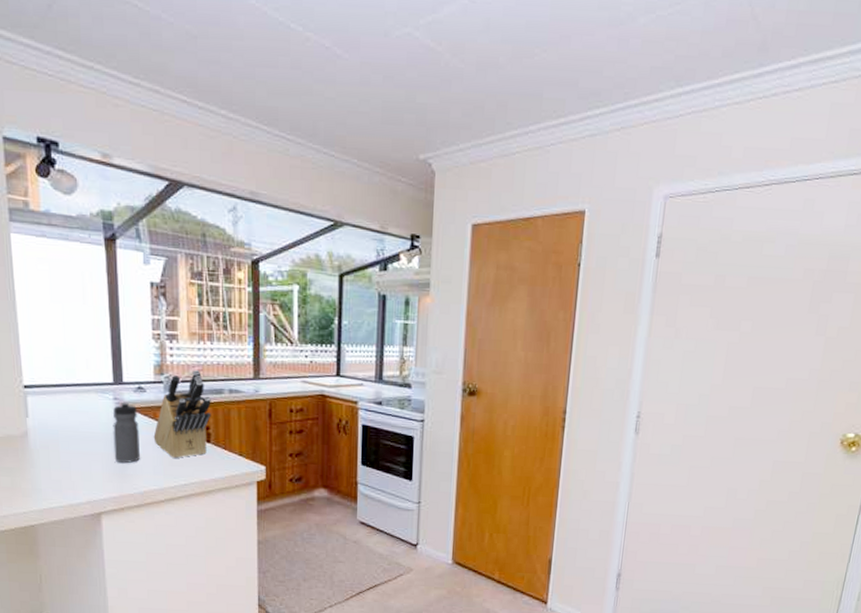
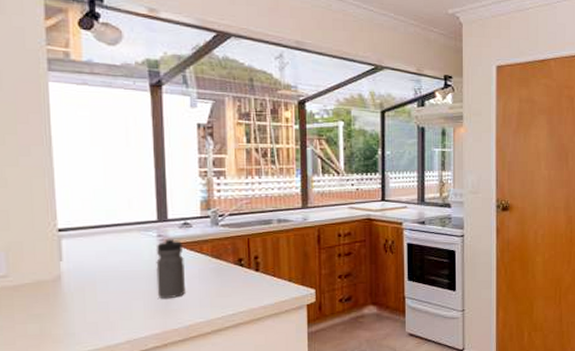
knife block: present [153,370,211,458] -> none [200,203,260,289]

